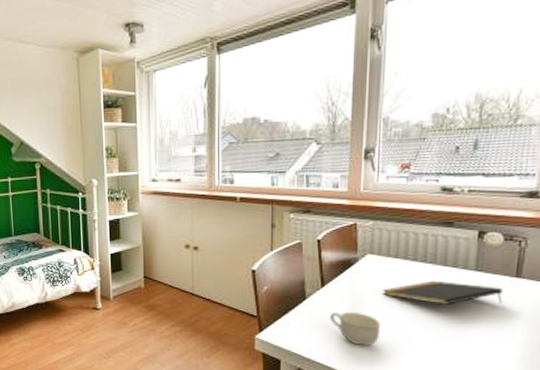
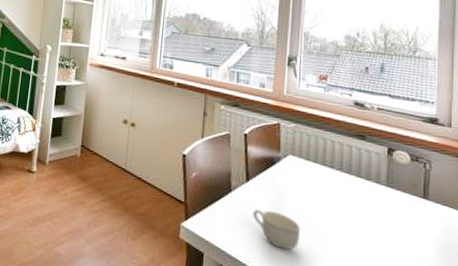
notepad: present [383,280,503,305] -> none [303,190,413,224]

